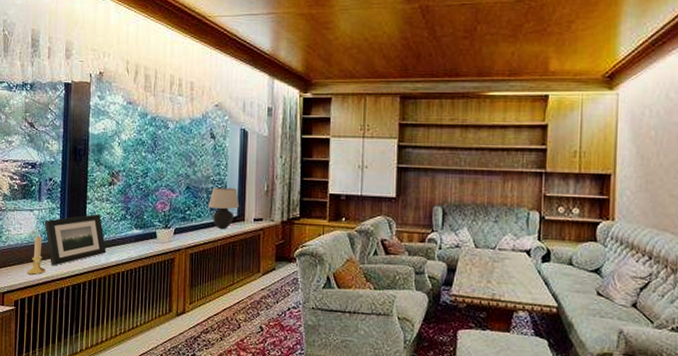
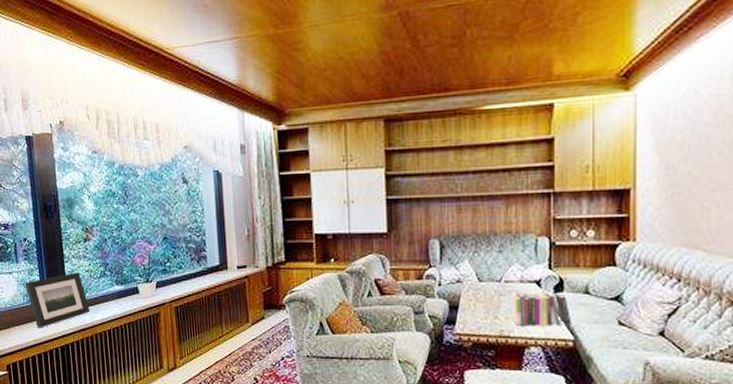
candle holder: present [27,236,45,275] -> none [15,299,32,338]
table lamp: present [208,187,240,229] -> none [188,235,221,279]
books: none [504,259,557,294] -> present [512,291,572,326]

